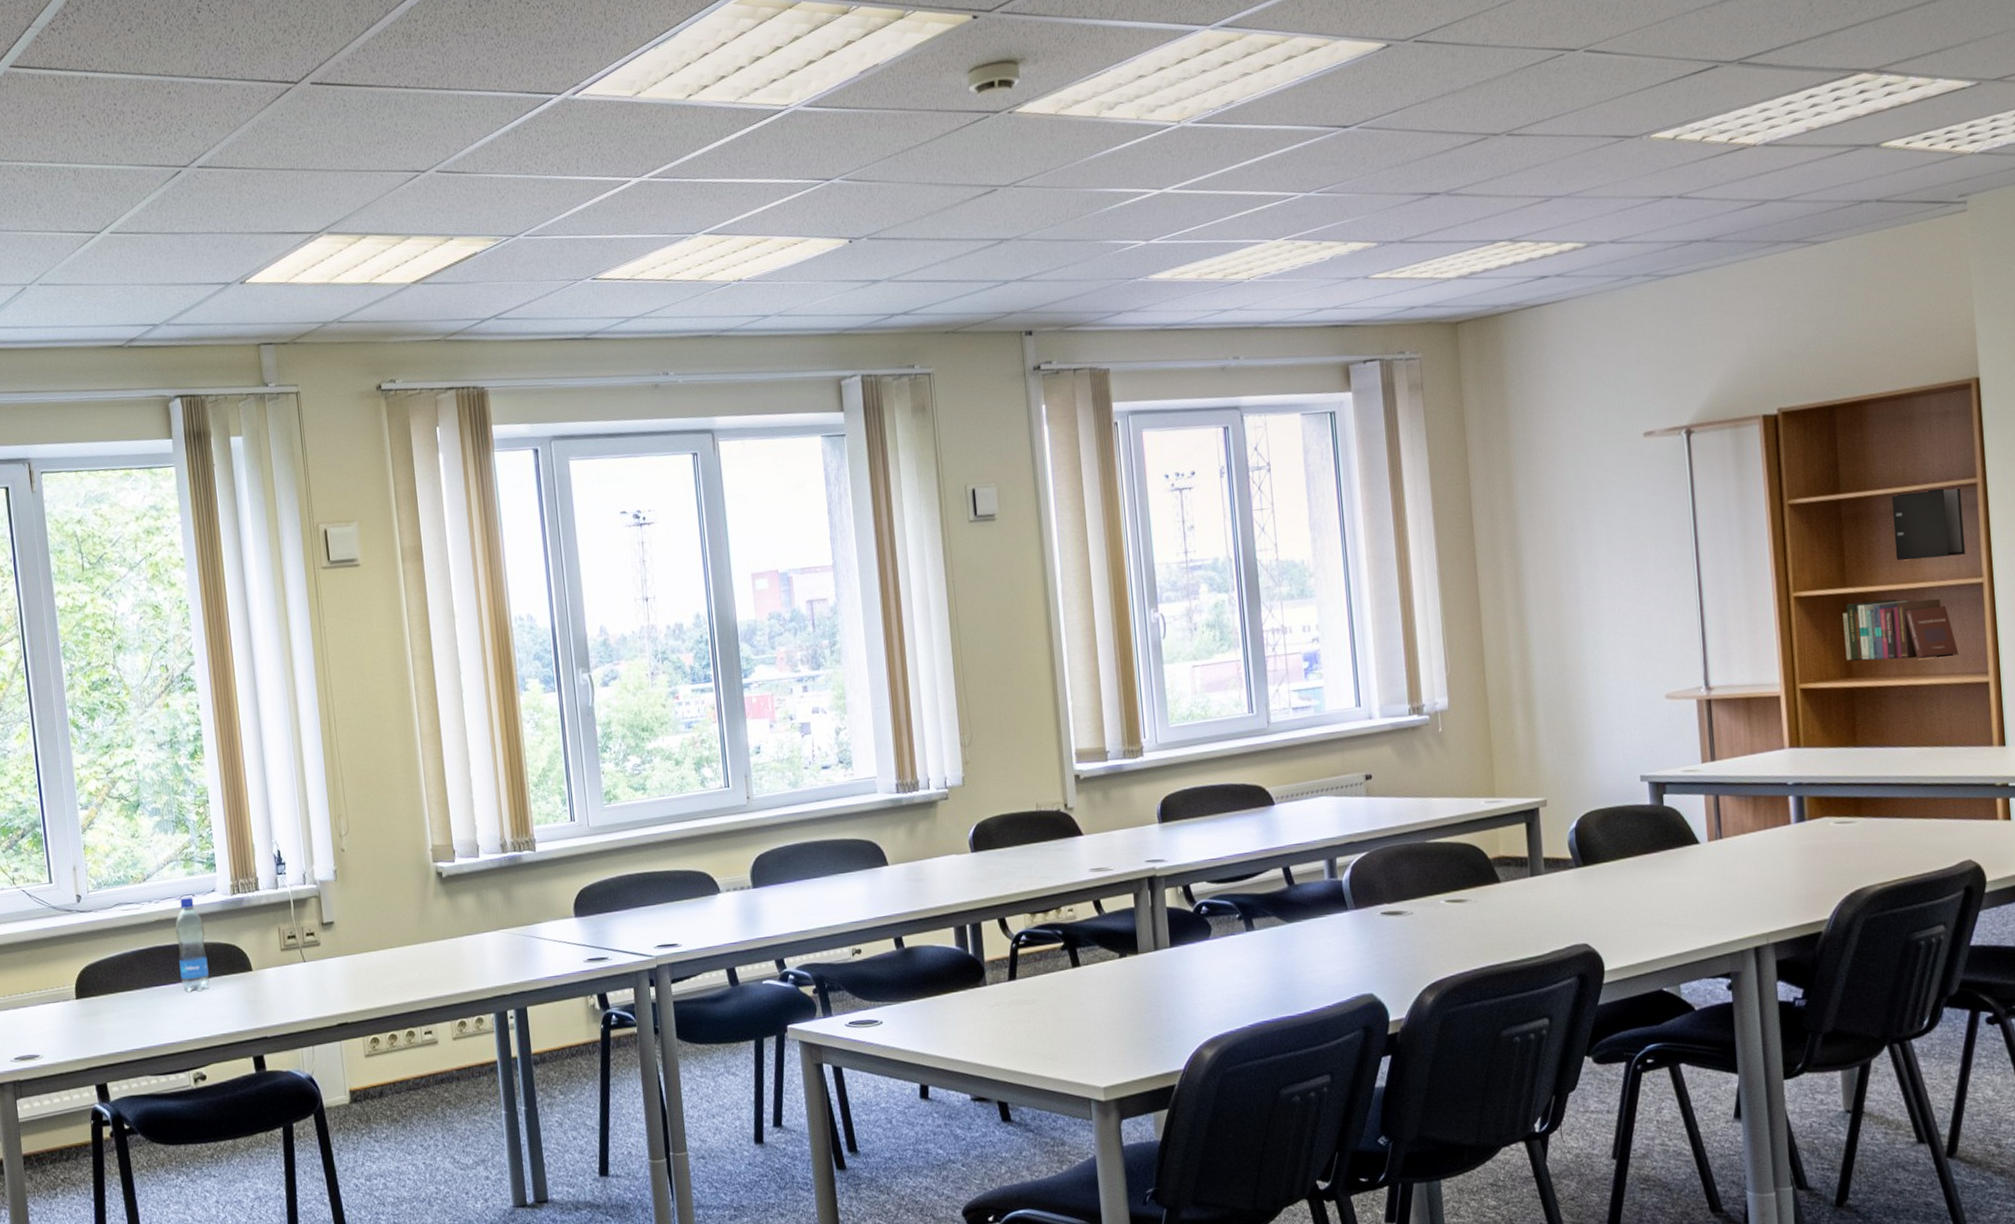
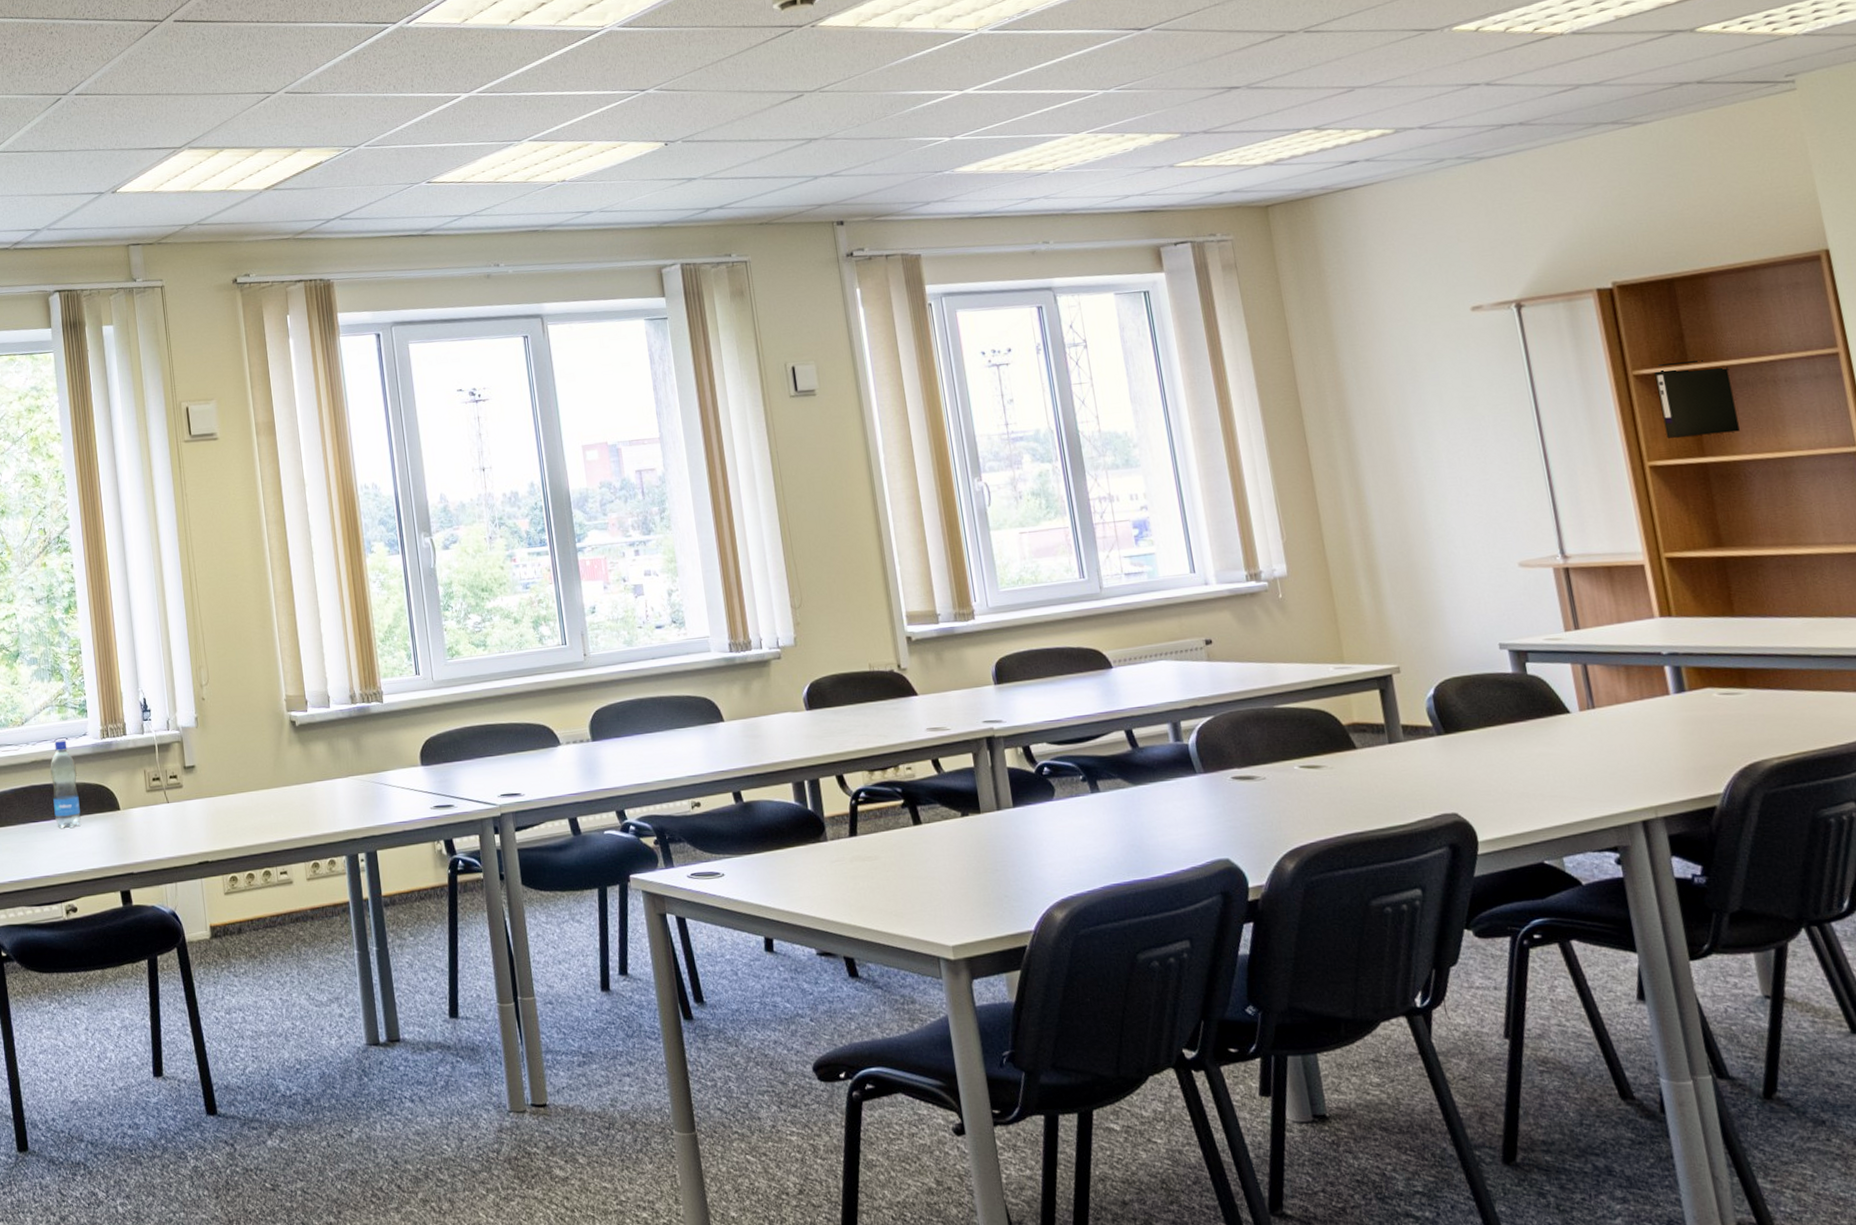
binder: none [1808,488,1880,569] -> present [1654,359,1740,438]
books: present [1842,598,1959,661] -> none [1704,467,1839,530]
binder: present [1891,486,1966,560] -> none [1745,356,1835,429]

